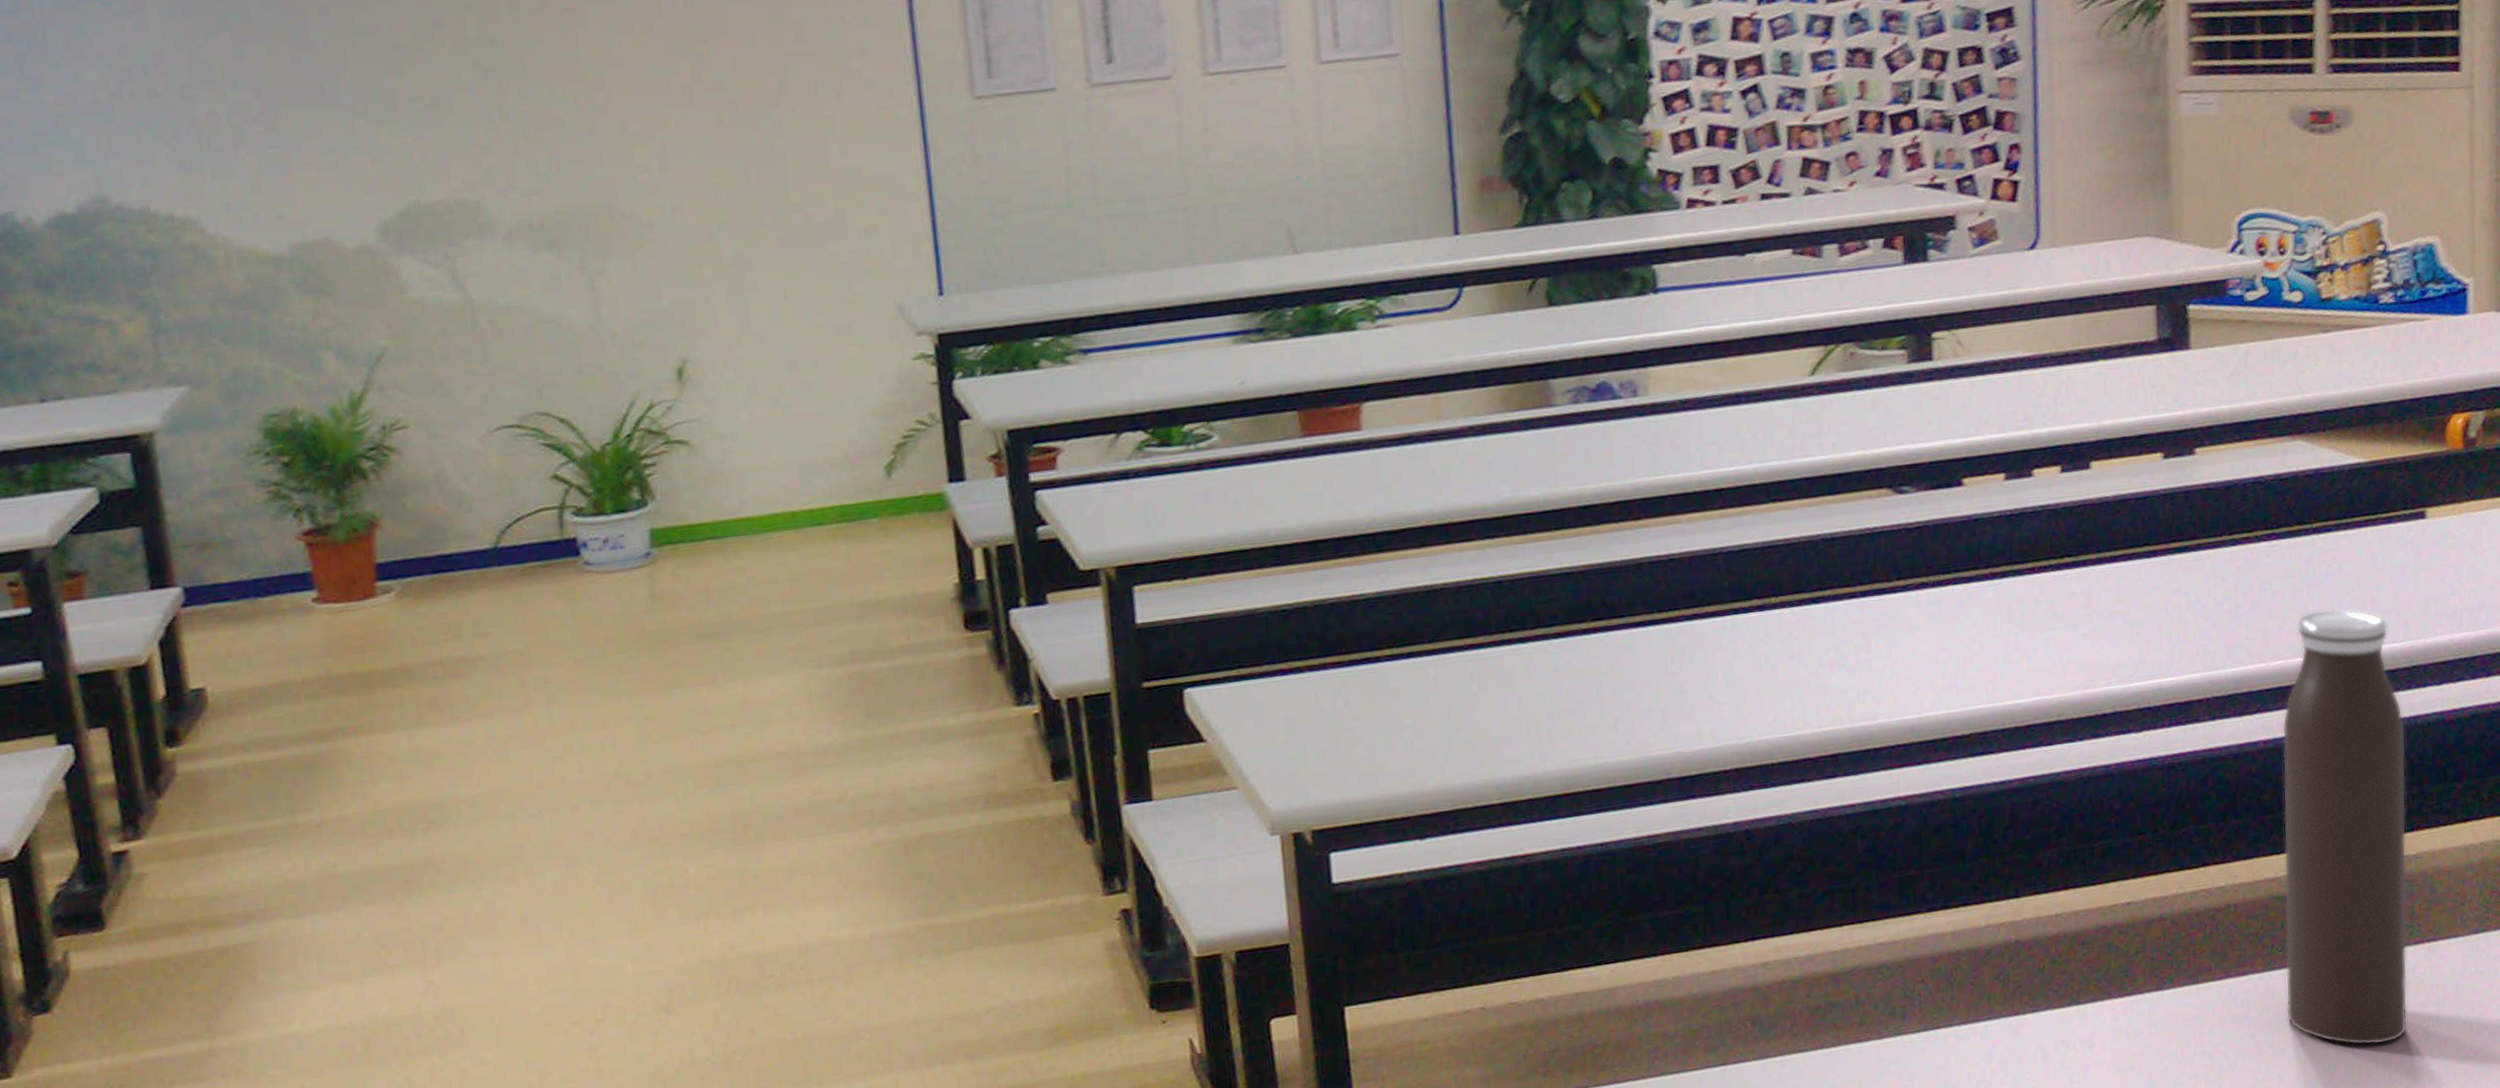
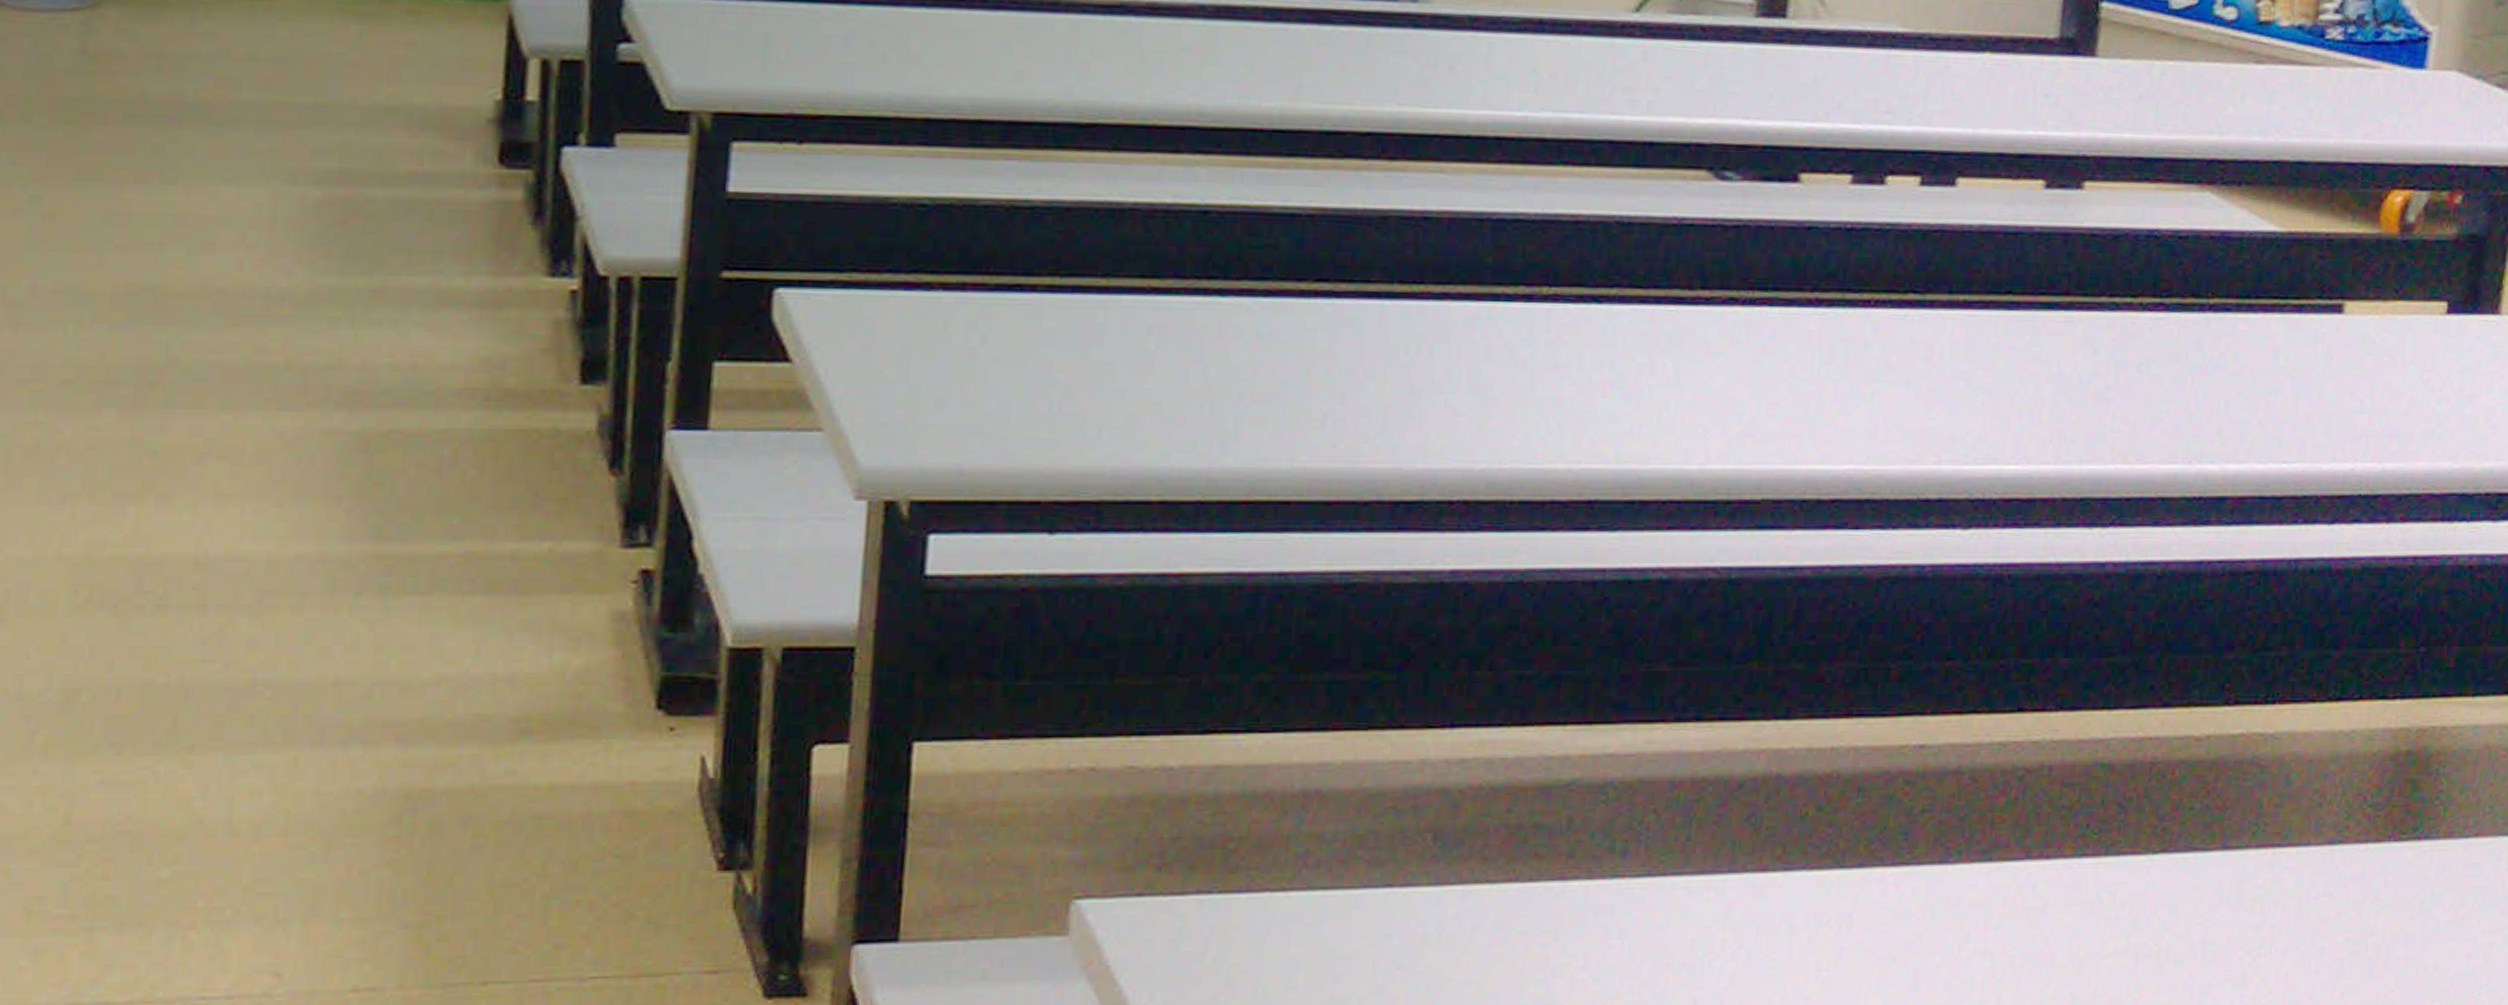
water bottle: present [2282,609,2408,1046] -> none [2092,408,2284,970]

